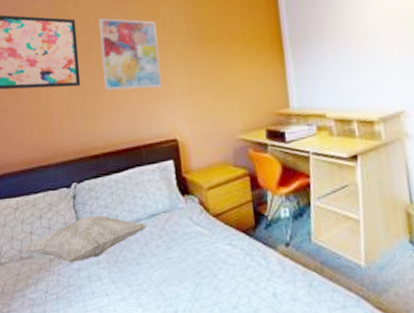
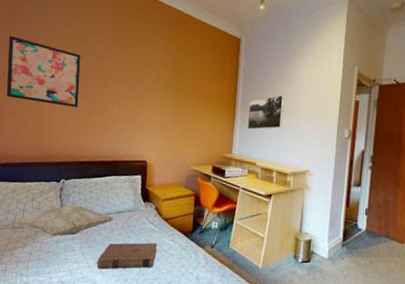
wall art: present [98,18,162,91] -> none [96,59,144,121]
book: none [133,252,212,301] -> present [97,242,158,269]
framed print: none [299,14,352,70] -> present [248,95,284,130]

